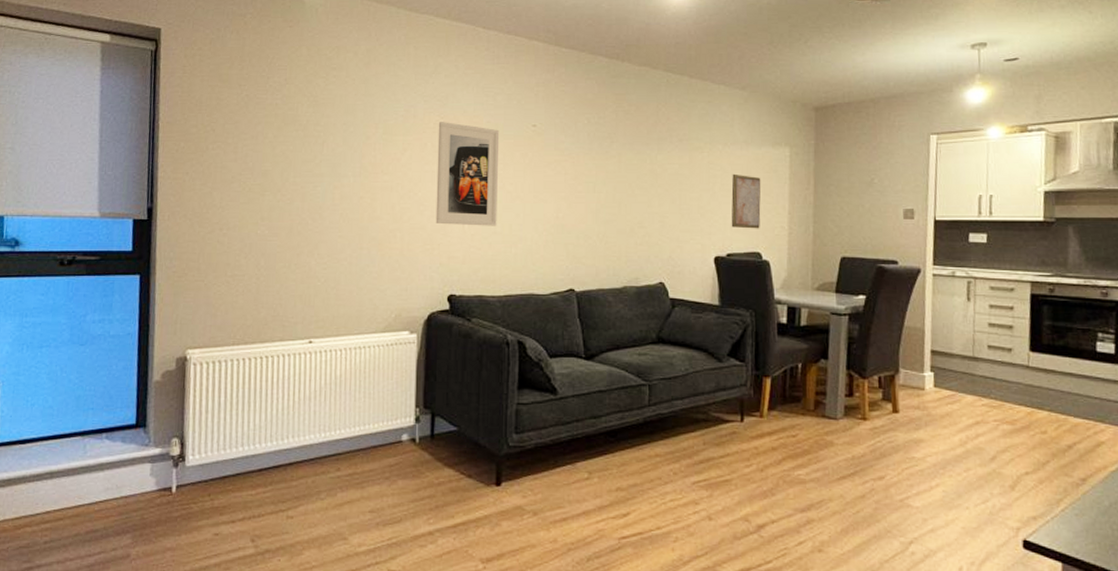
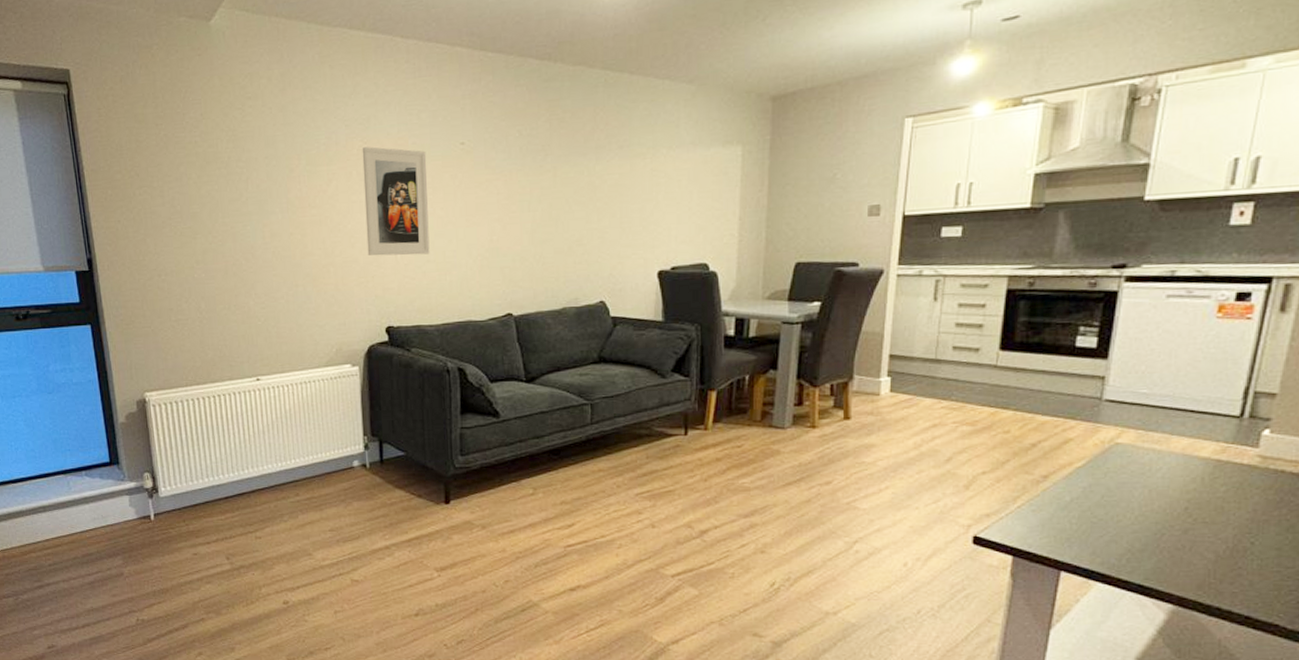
wall art: present [731,173,761,229] -> none [676,179,710,239]

